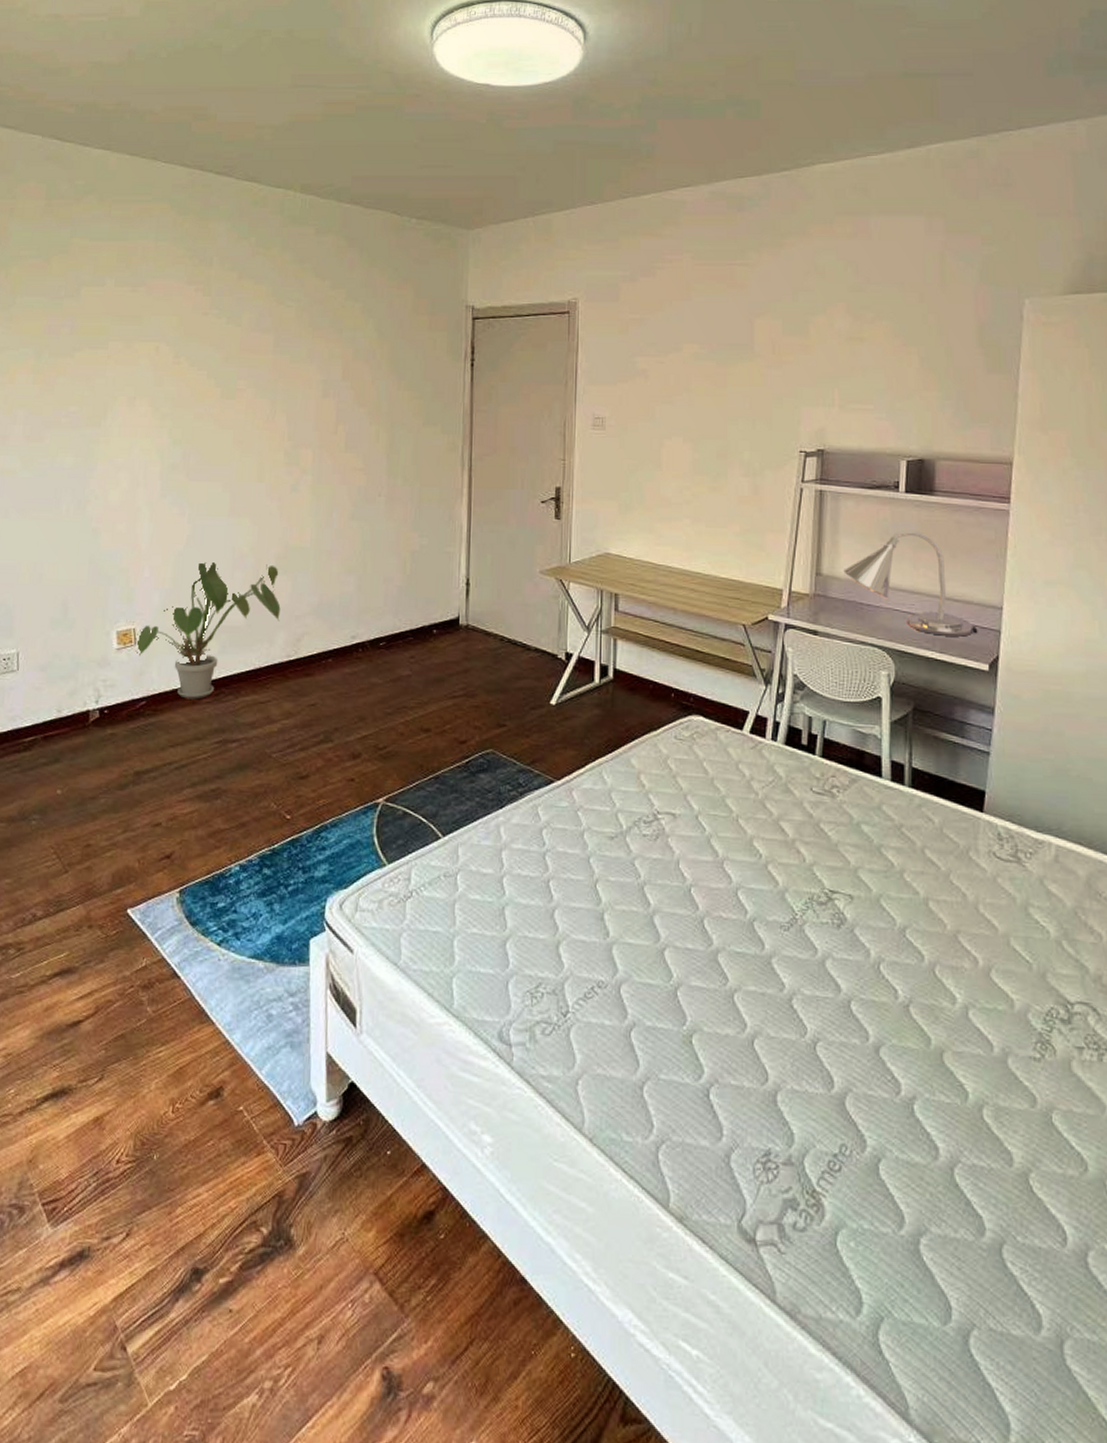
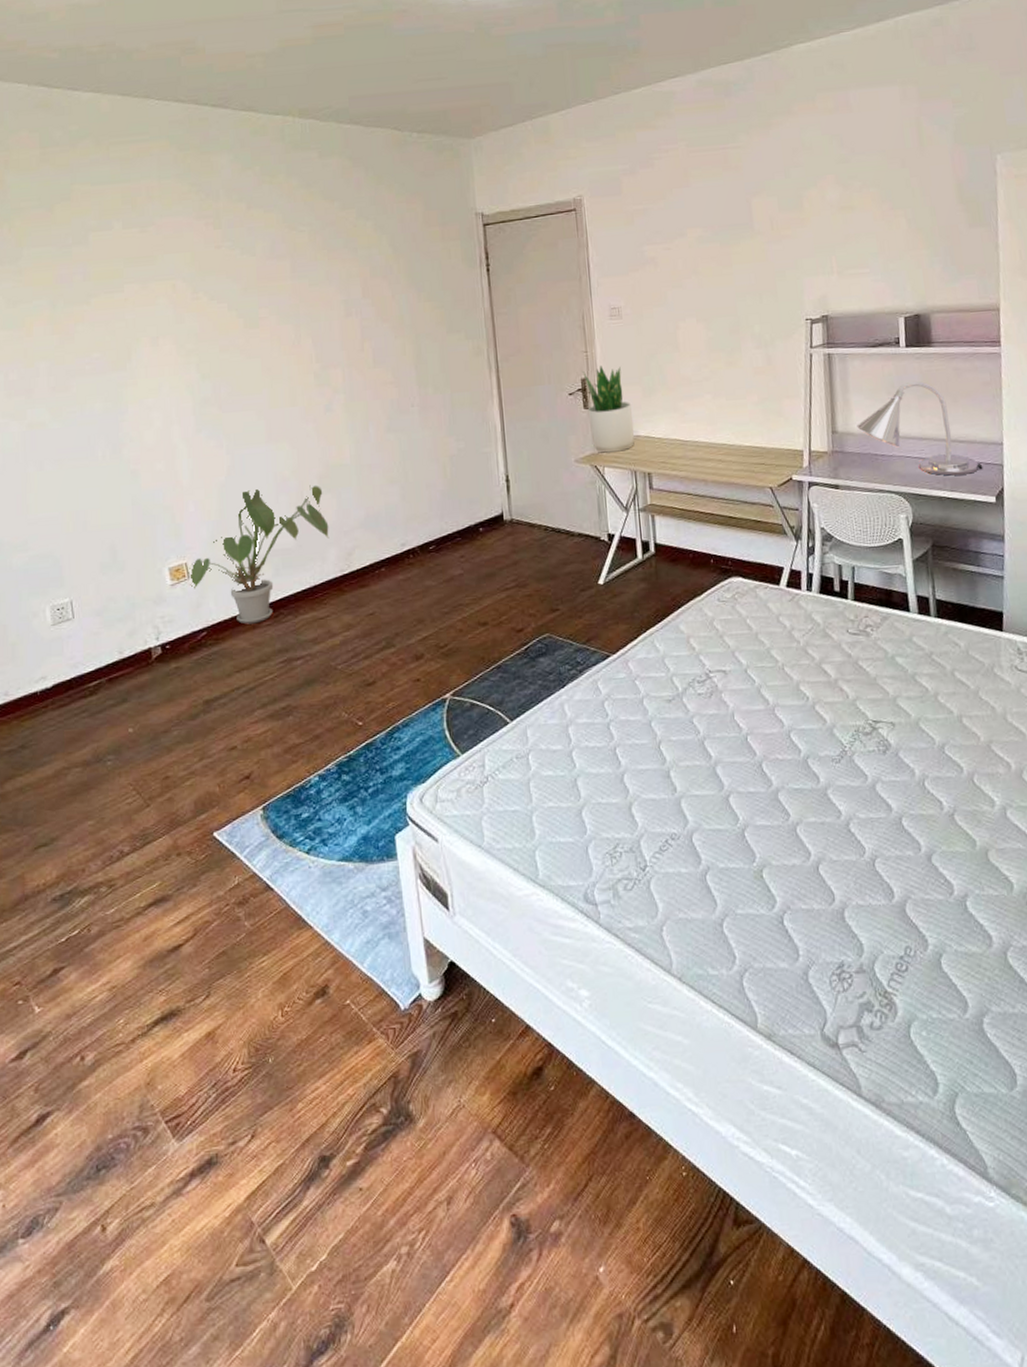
planter: none [558,476,606,568] -> present [583,366,634,453]

